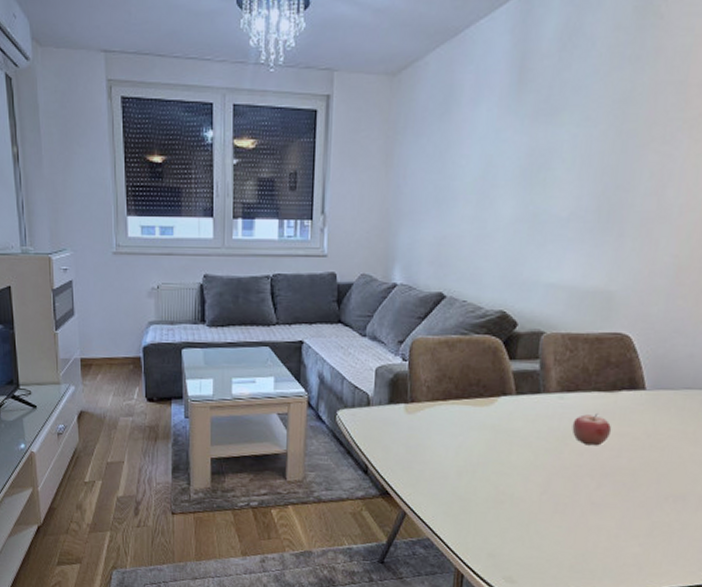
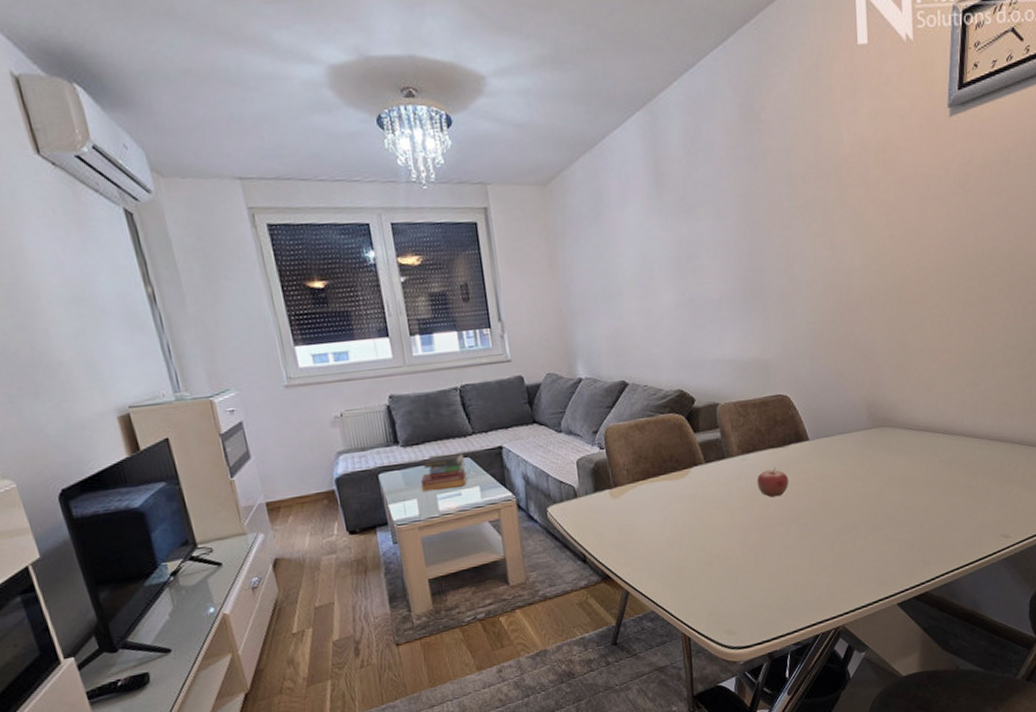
books: none [219,339,265,375] -> present [421,452,469,493]

